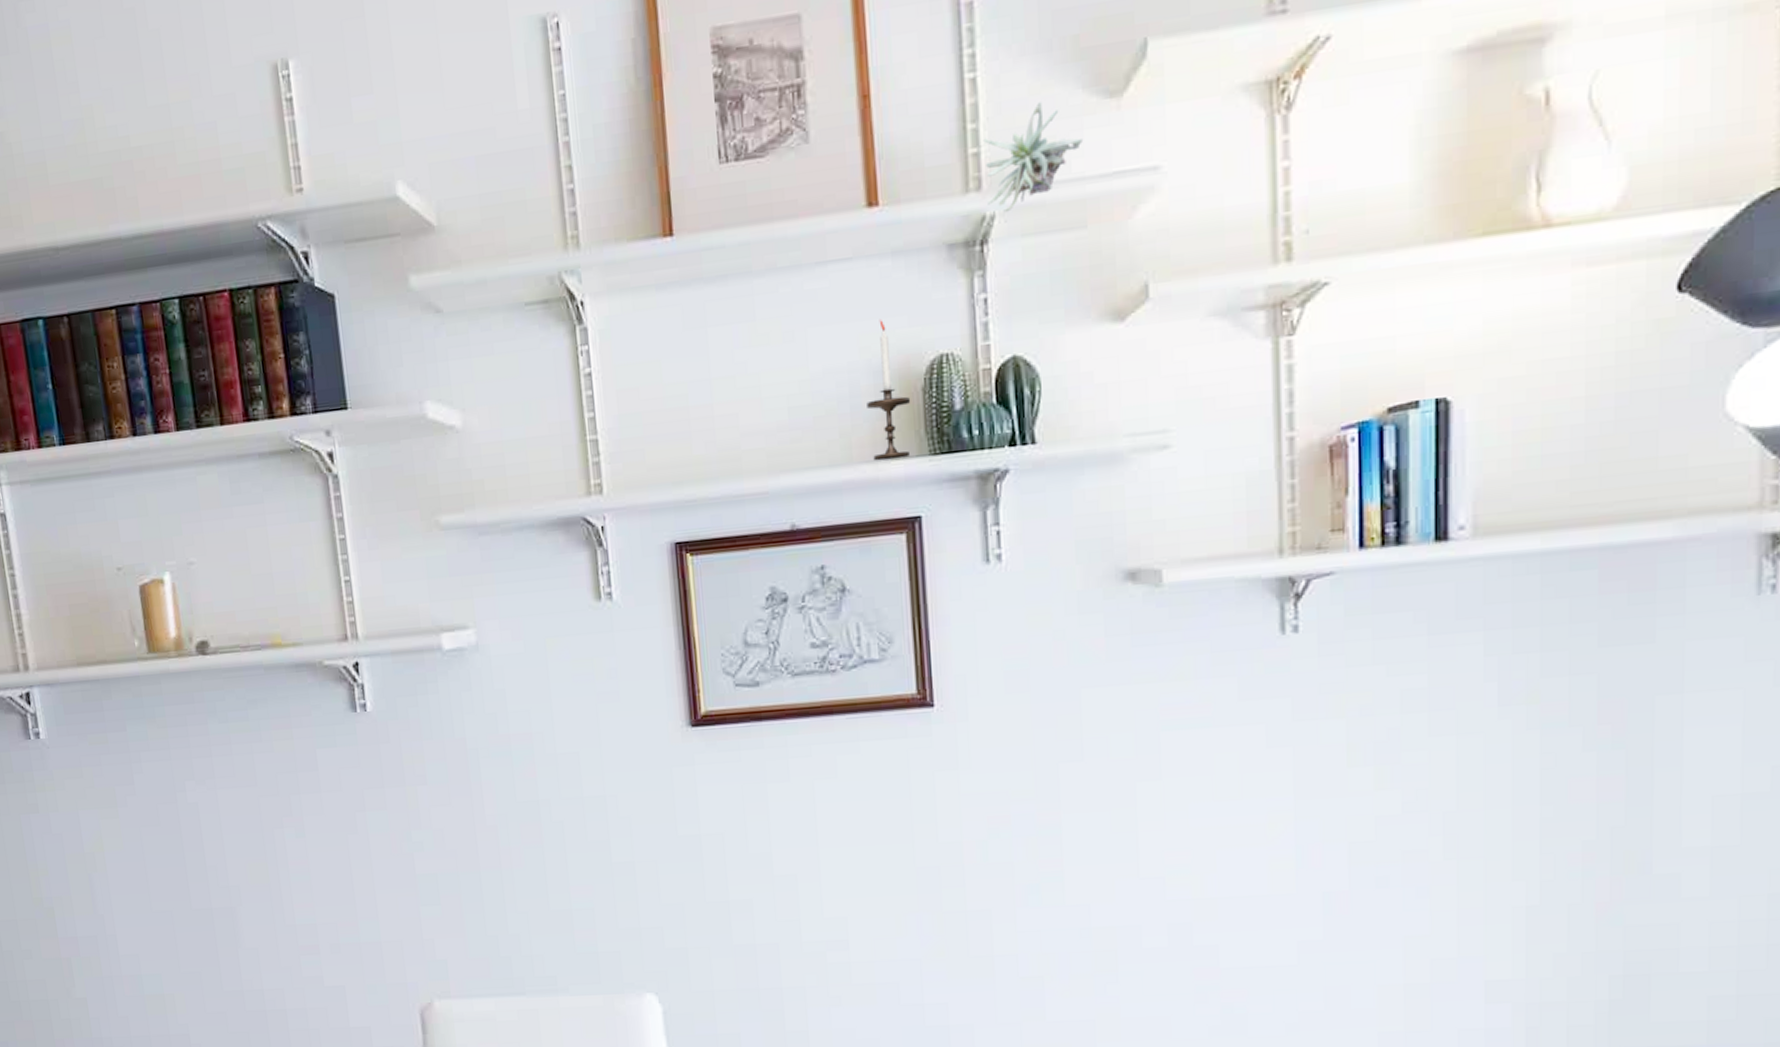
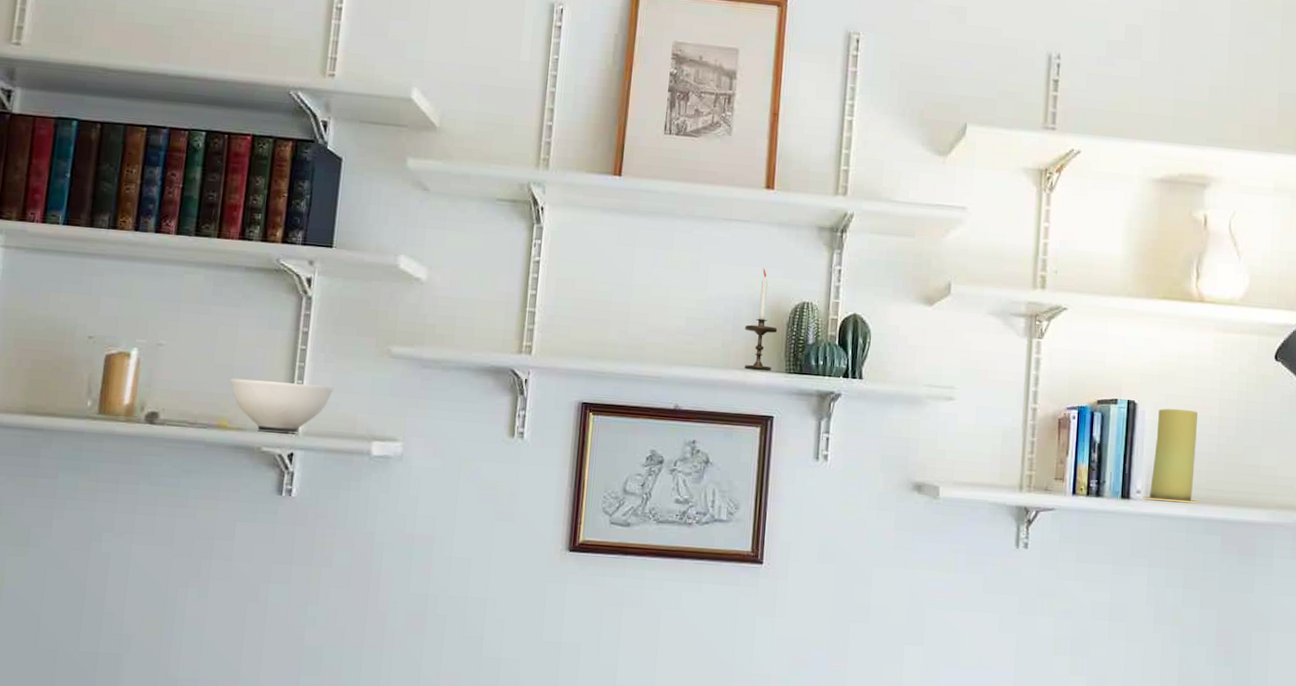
bowl: none [272,577,386,642] -> present [230,378,334,433]
succulent plant: present [983,102,1082,213] -> none [850,147,918,215]
candle: none [1469,394,1559,536] -> present [1143,408,1198,503]

